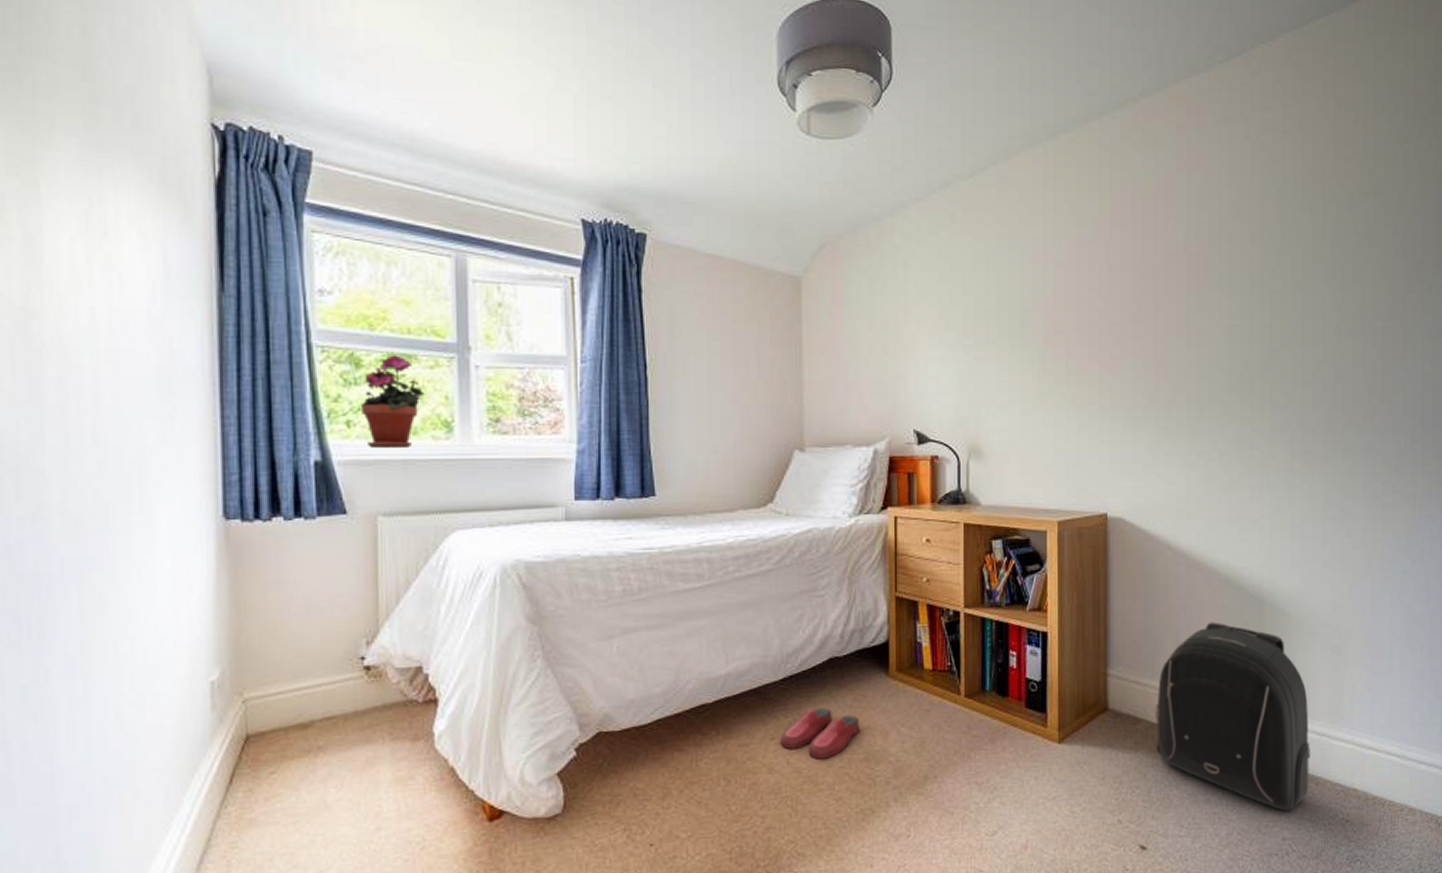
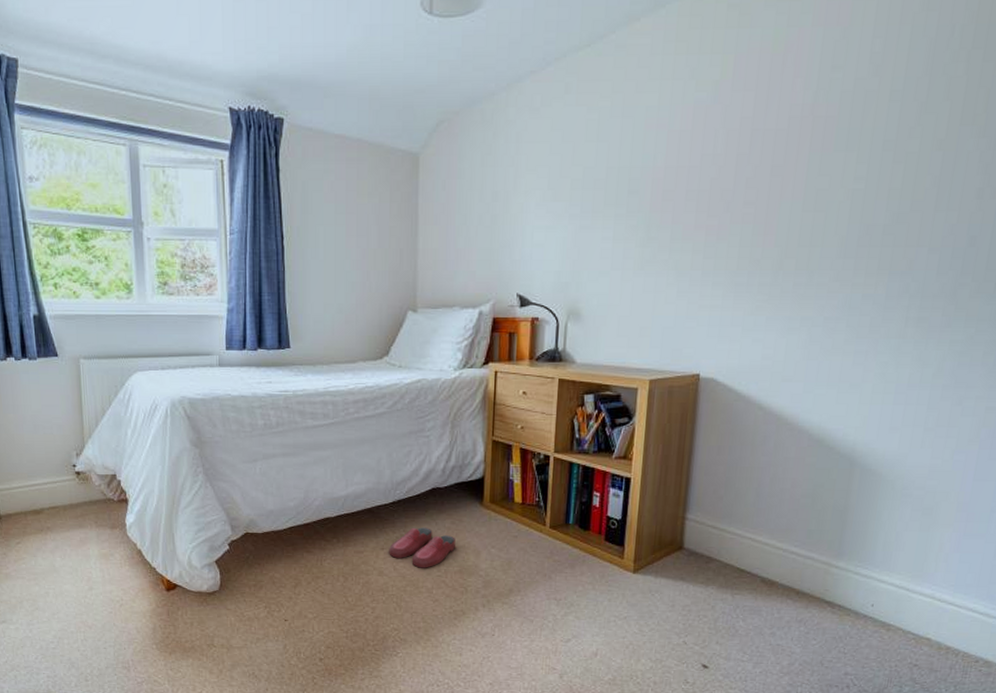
potted plant: present [360,355,425,449] -> none [63,230,110,306]
backpack: present [1155,622,1310,811] -> none [727,478,889,651]

